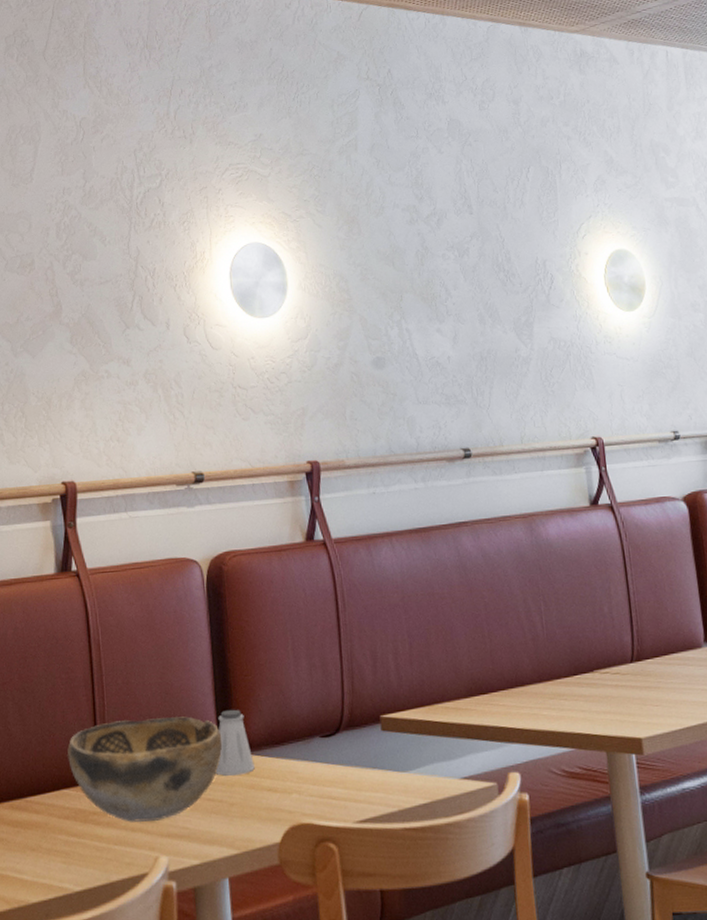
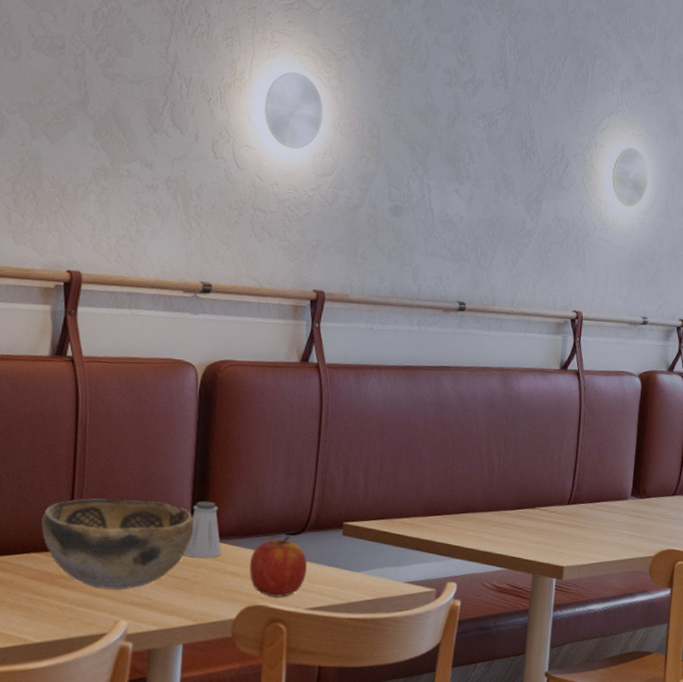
apple: none [286,739,350,812] -> present [249,536,308,597]

